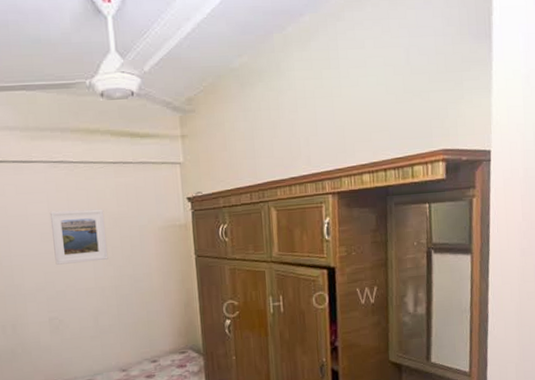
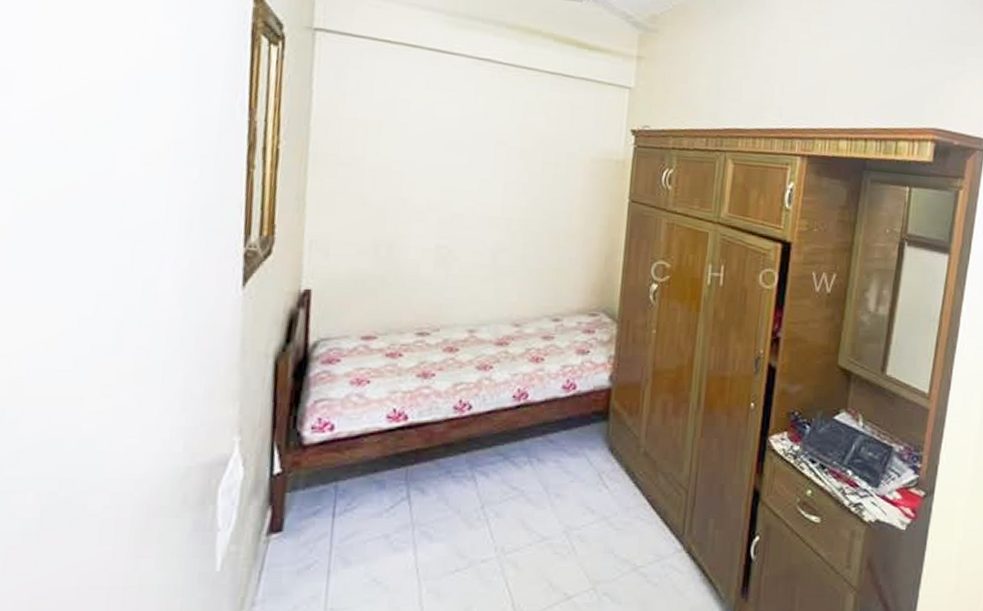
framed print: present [49,209,108,265] -> none [457,116,529,186]

